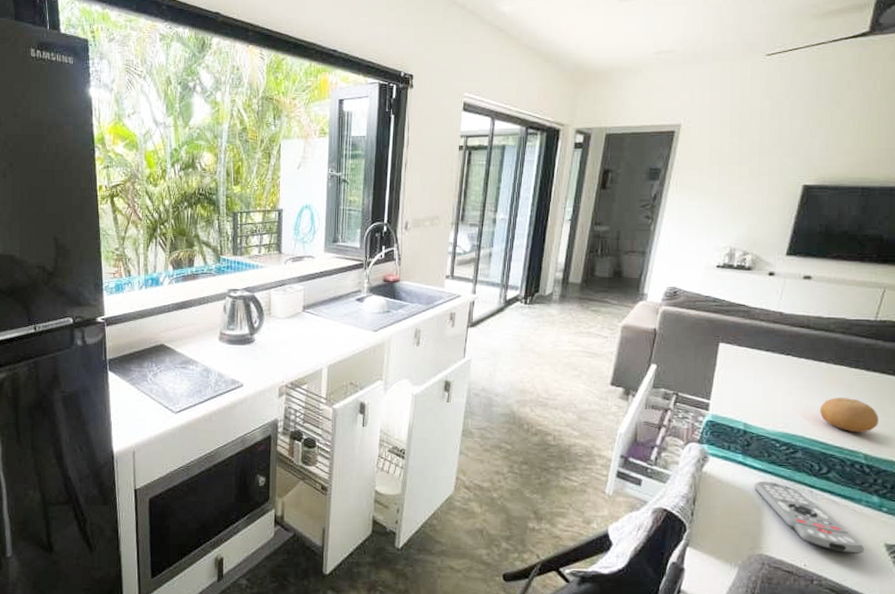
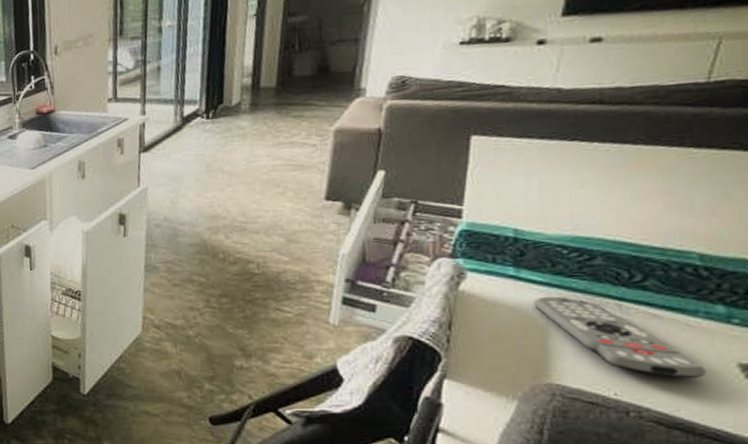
fruit: present [819,398,879,433] -> none [625,185,720,228]

